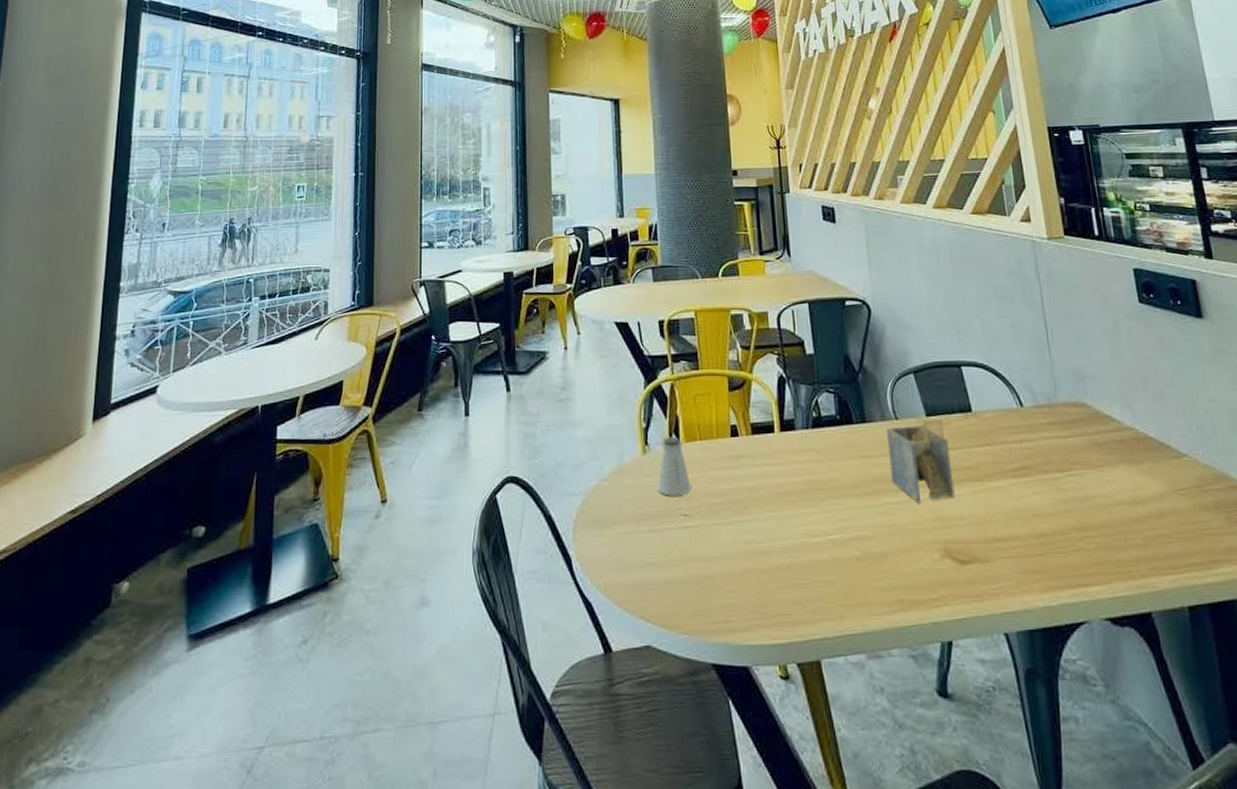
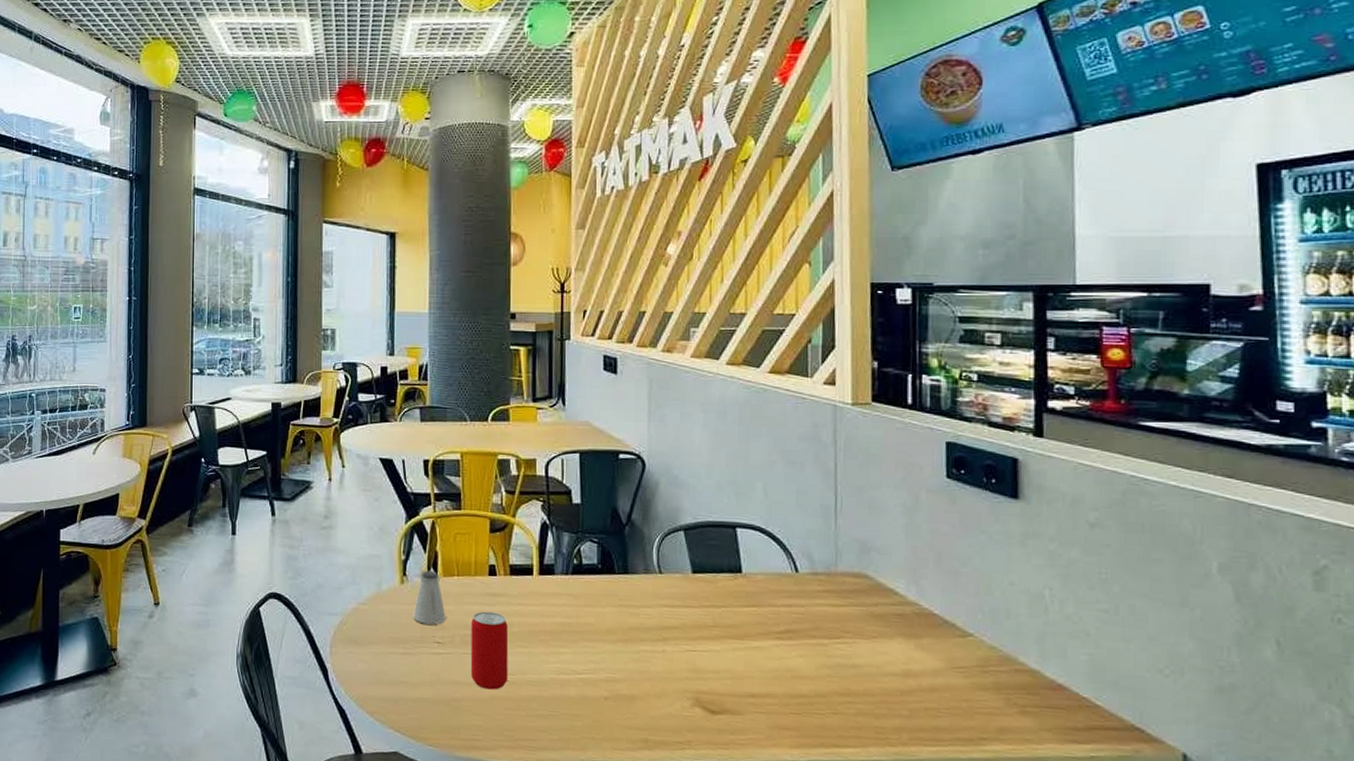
beverage can: none [717,476,758,562] -> present [470,611,509,690]
napkin holder: present [886,419,955,504] -> none [648,576,714,655]

